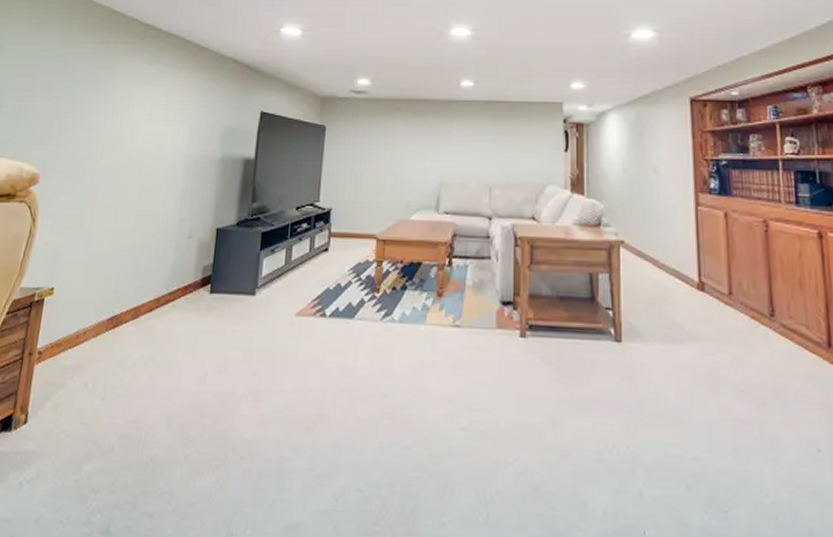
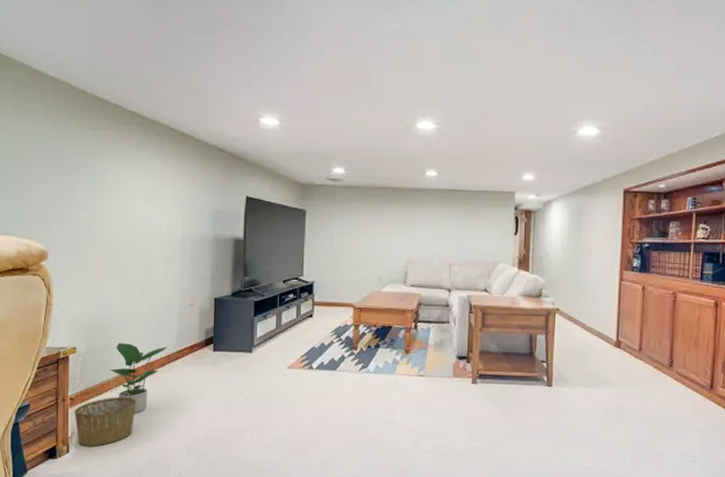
basket: none [39,344,116,417] -> present [74,392,137,447]
potted plant: none [88,283,158,373] -> present [110,343,168,414]

